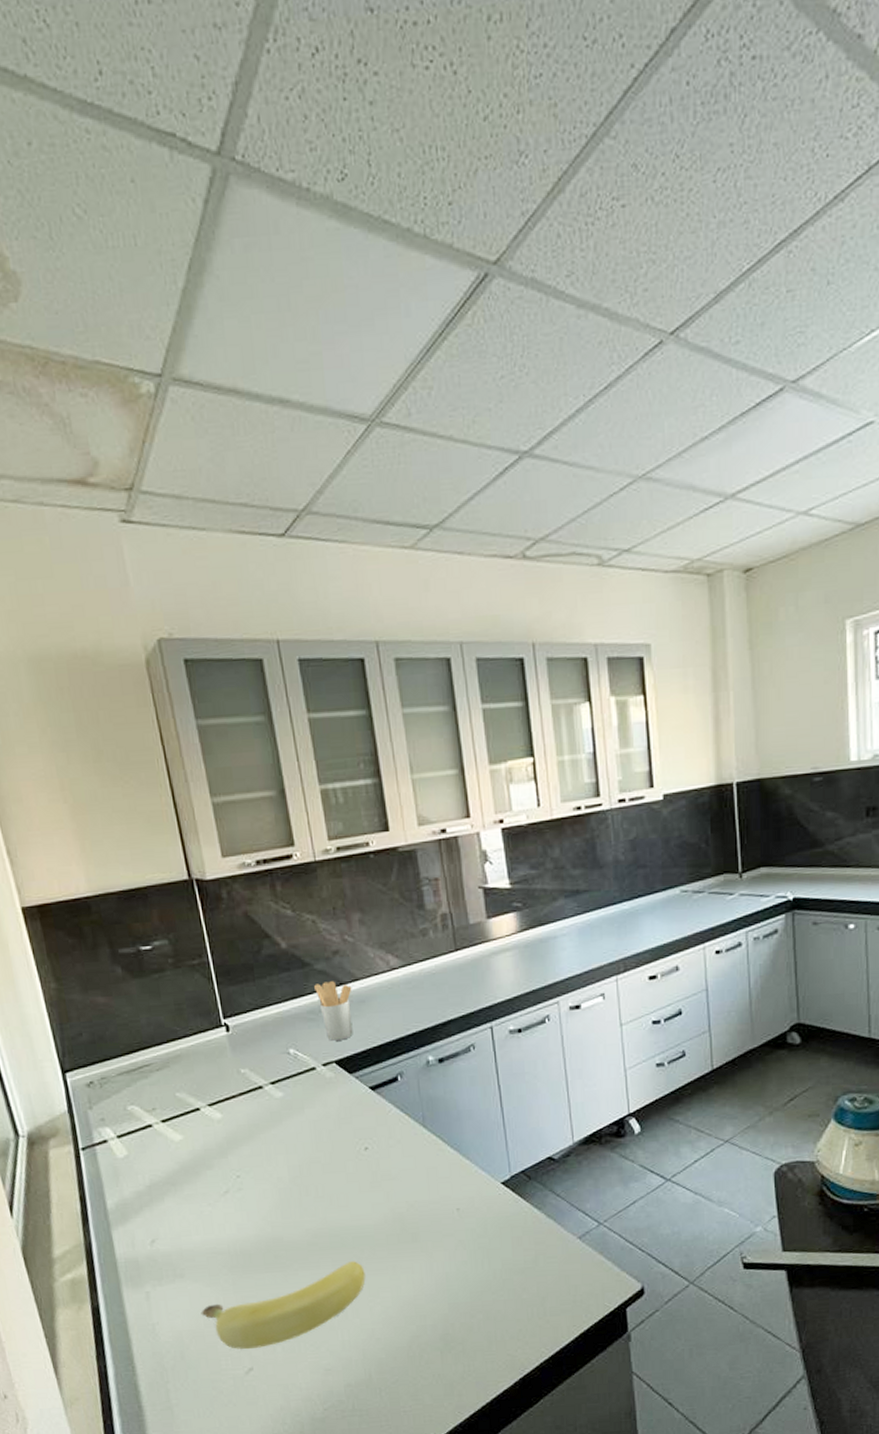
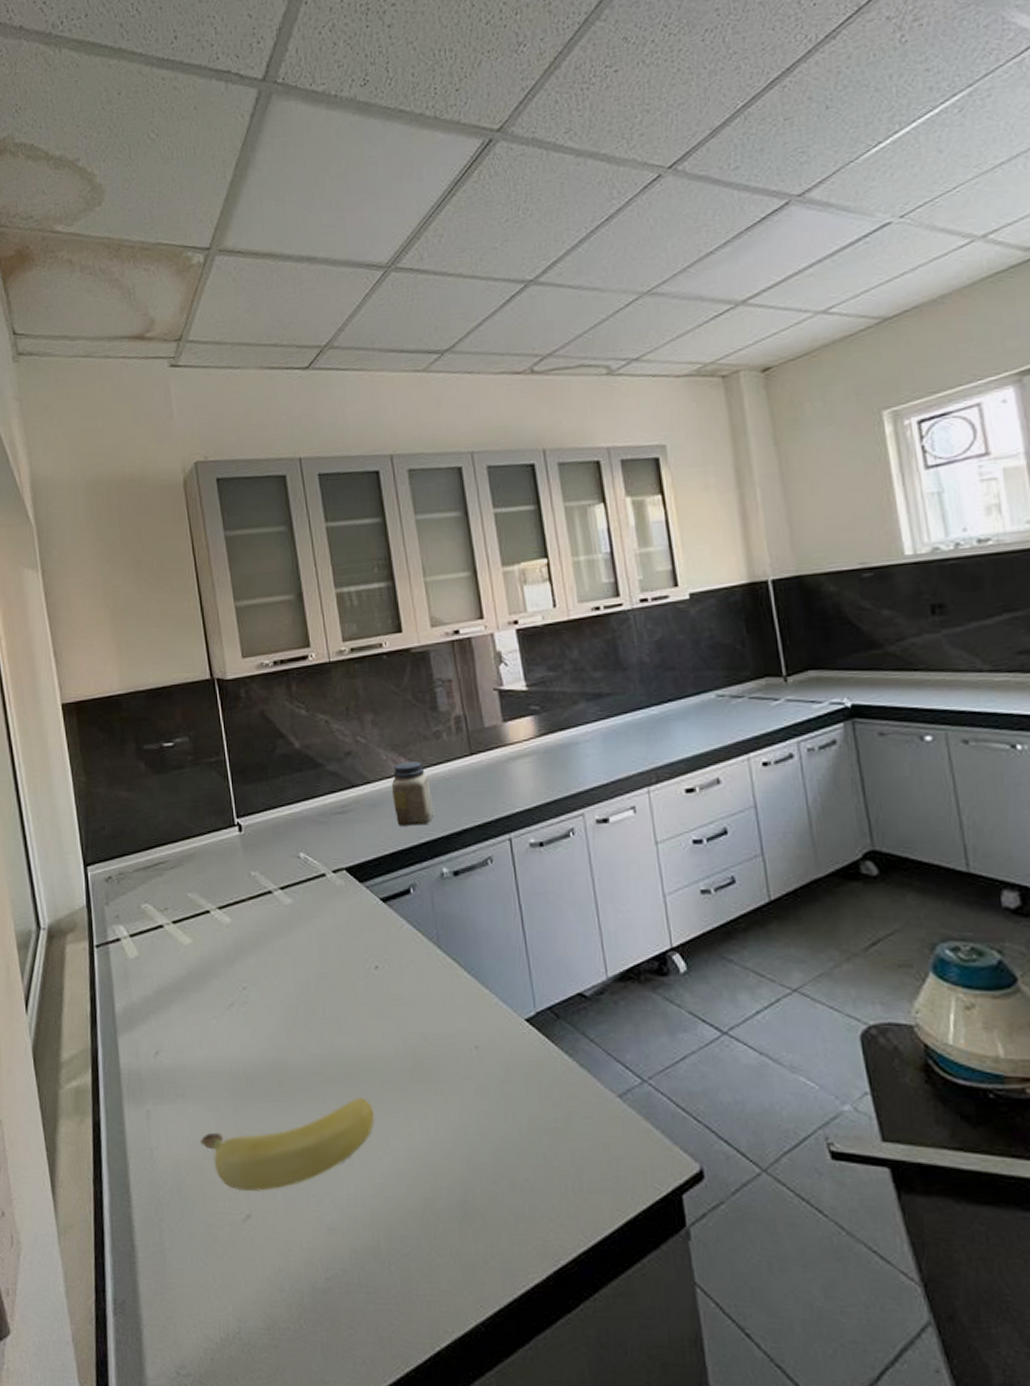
utensil holder: present [314,981,353,1041] -> none [326,783,364,846]
jar: none [379,958,420,1020] -> present [391,762,433,826]

